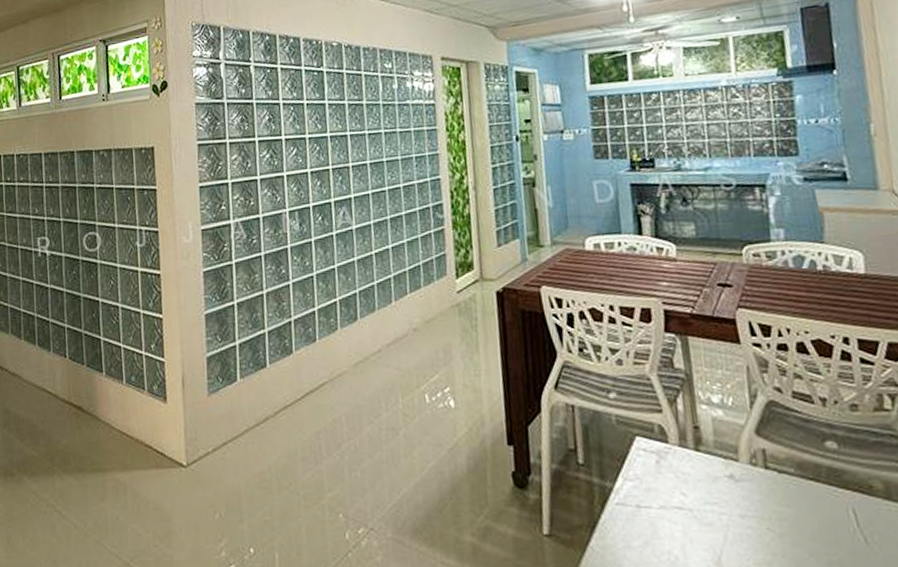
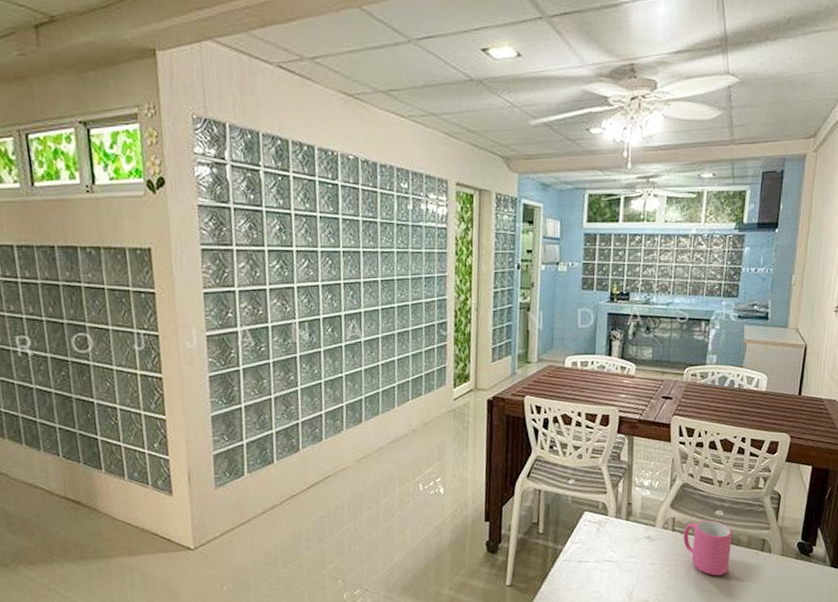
mug: none [781,455,864,541] -> present [683,520,732,576]

